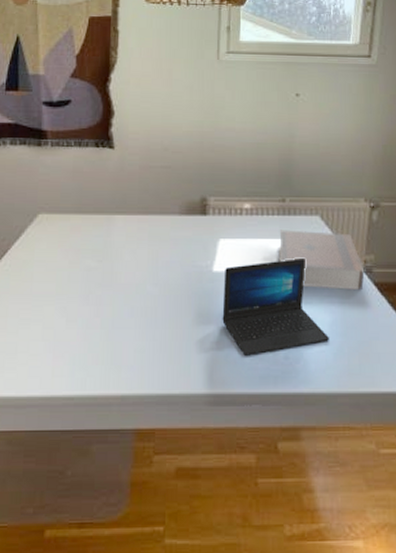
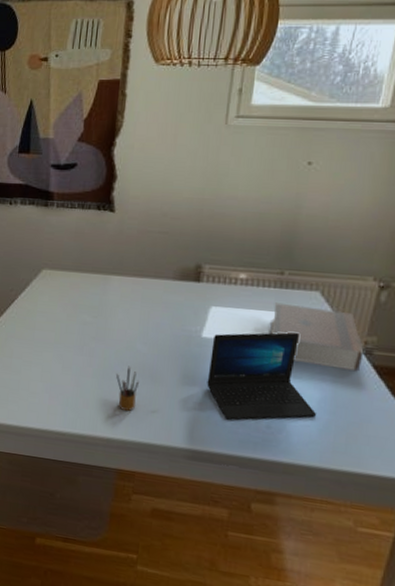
pencil box: none [126,311,153,361] -> present [115,366,140,411]

